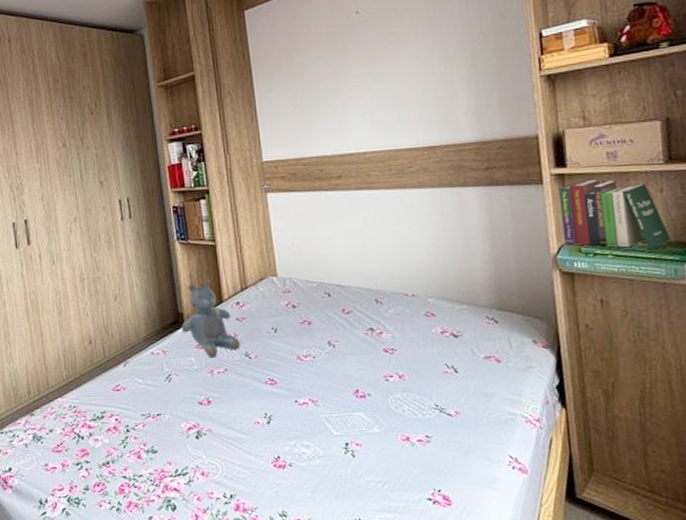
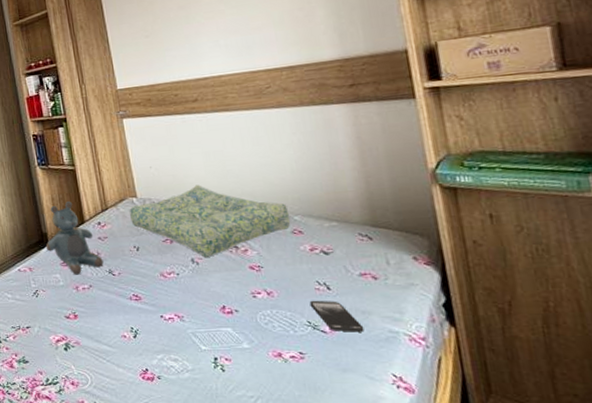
seat cushion: none [269,264,425,340] -> present [129,184,291,257]
smartphone: none [438,383,486,415] -> present [309,300,364,332]
books: present [559,178,670,249] -> none [434,89,570,161]

